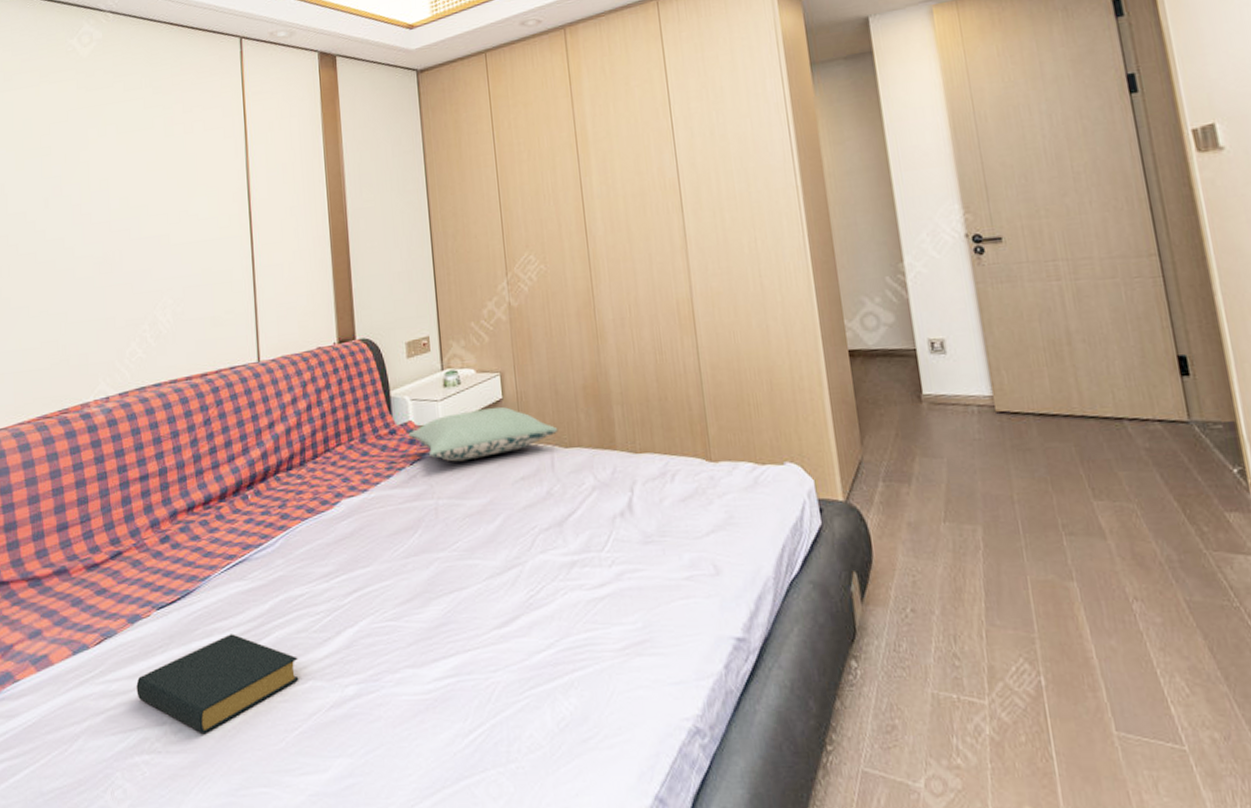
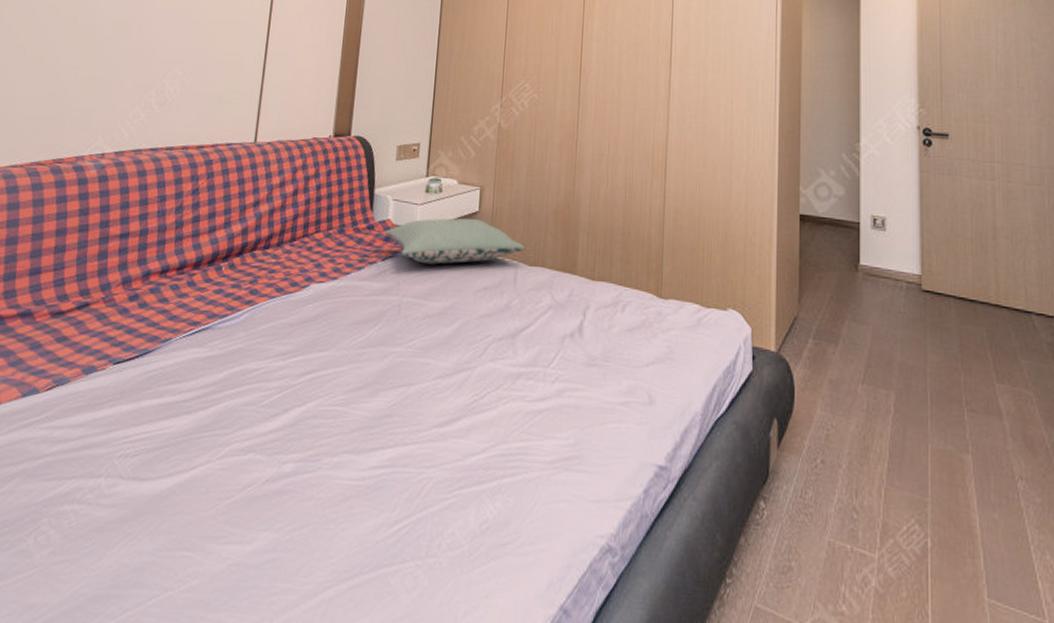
hardback book: present [136,634,299,733] -> none [78,397,243,491]

